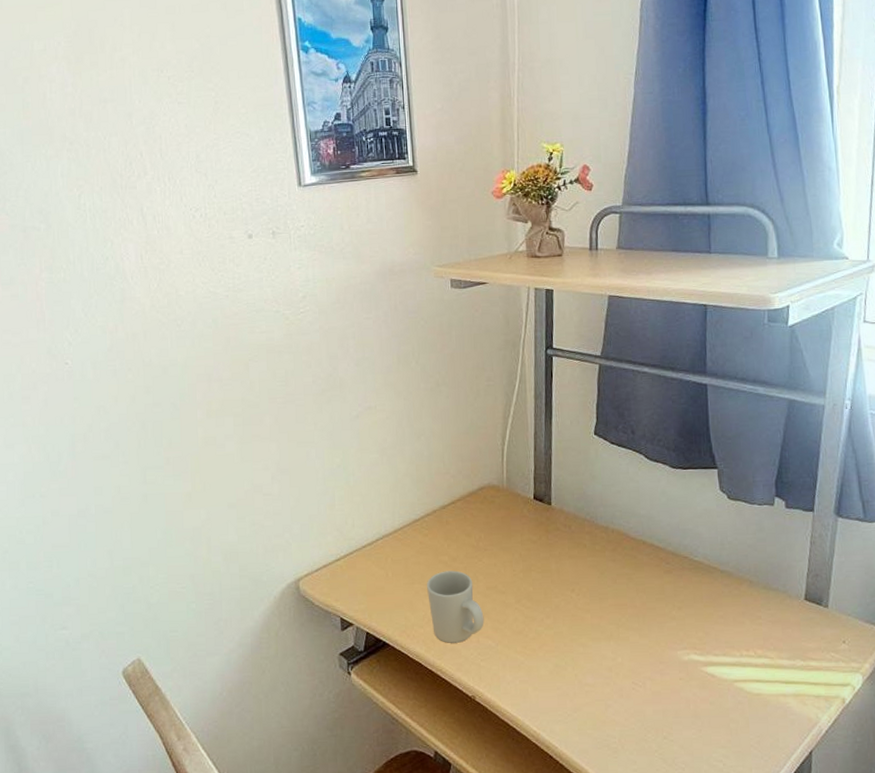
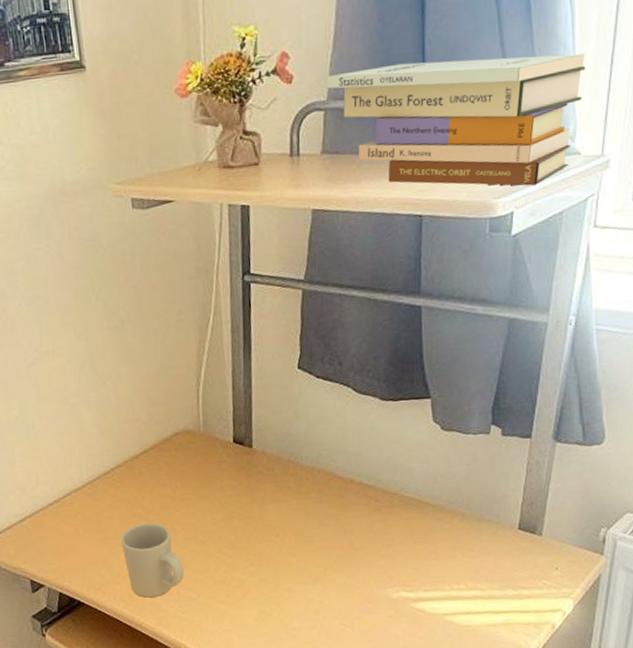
books: none [621,175,849,284] -> present [325,54,586,186]

